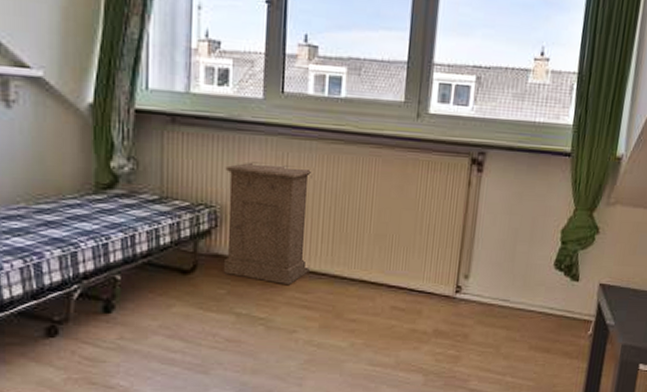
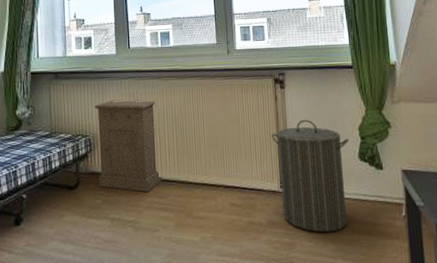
laundry hamper: none [453,213,547,347] -> present [271,119,349,233]

